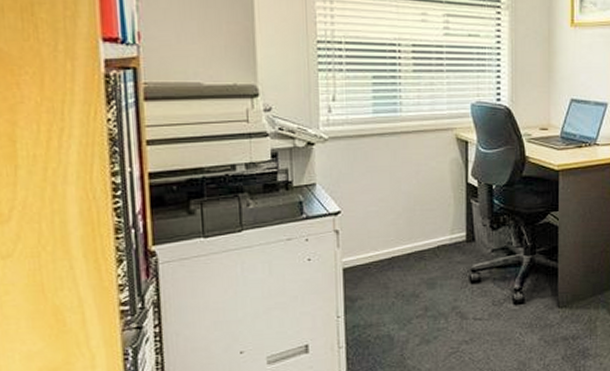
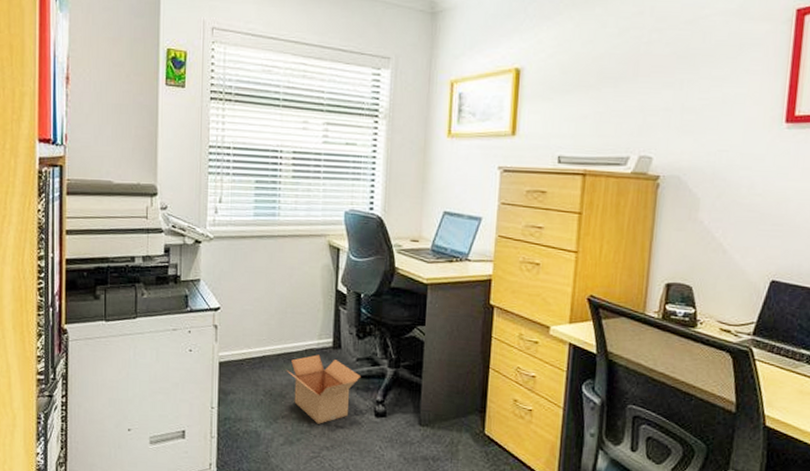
cardboard box: none [419,250,496,319] -> present [287,354,360,424]

